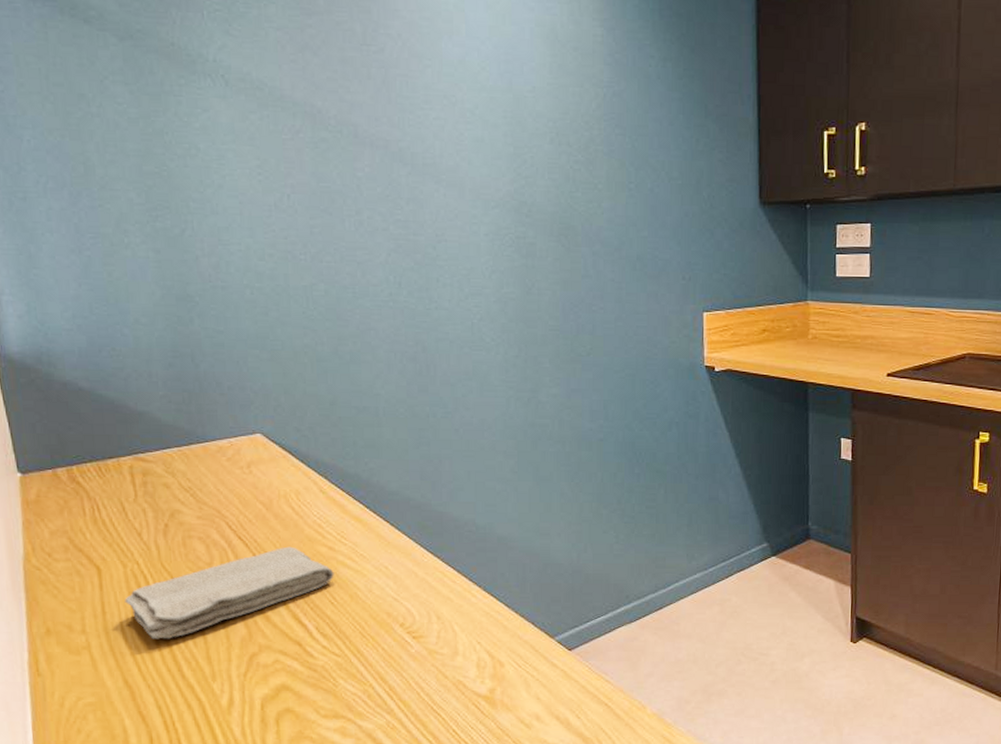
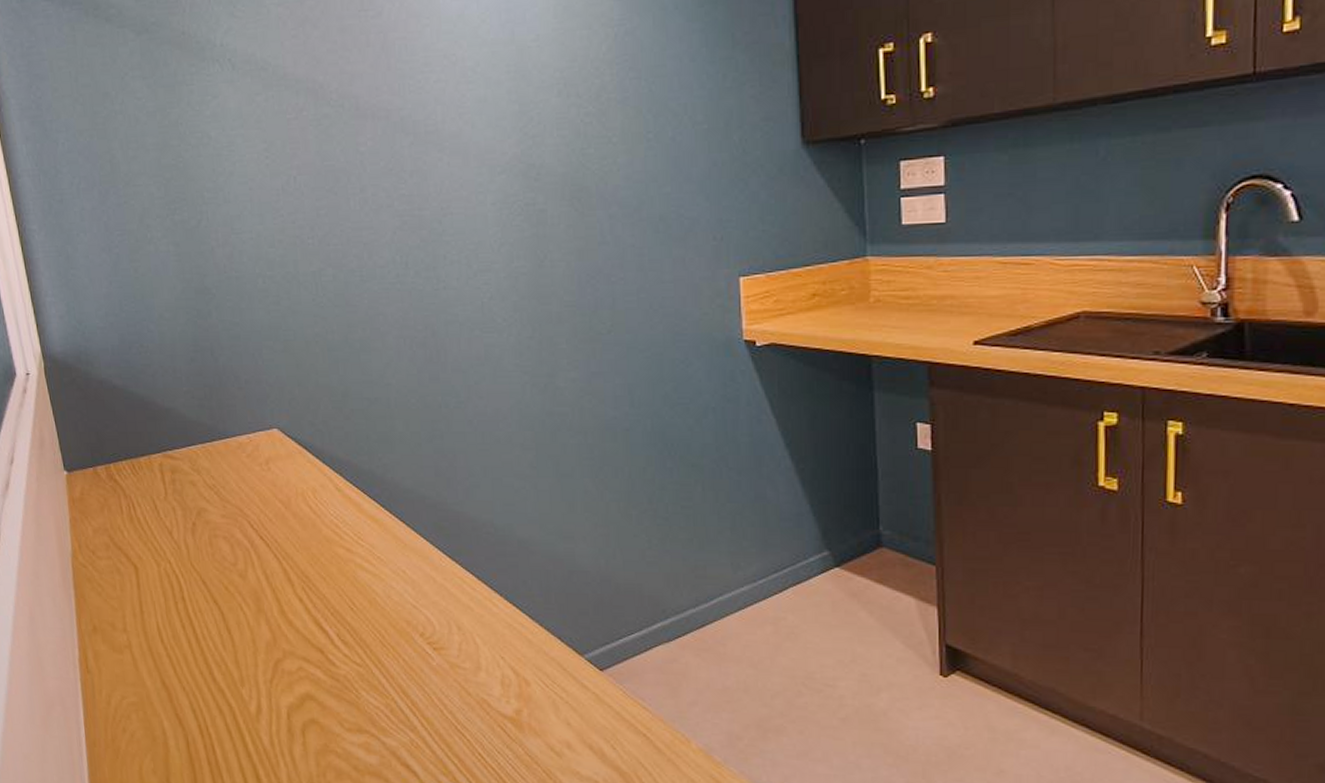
washcloth: present [125,546,334,639] -> none [160,547,353,641]

